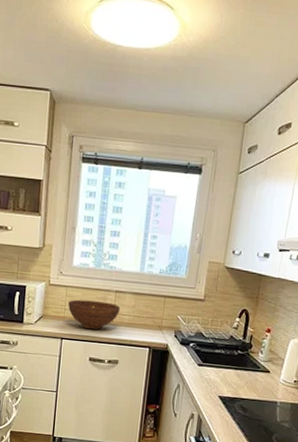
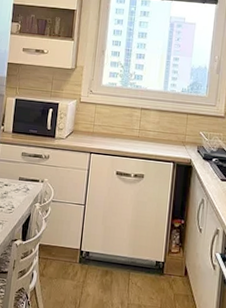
fruit bowl: present [68,299,120,330] -> none [97,116,145,145]

